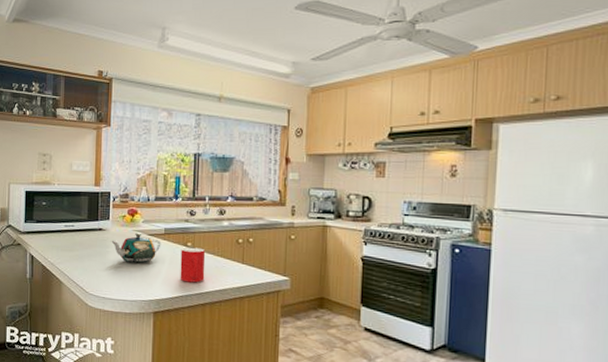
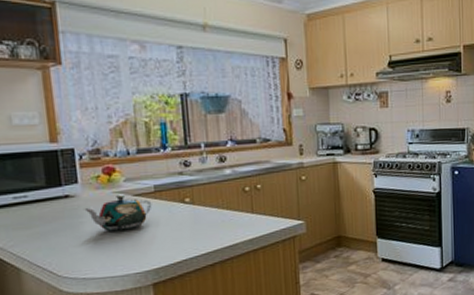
cup: present [180,247,206,283] -> none [178,202,211,244]

